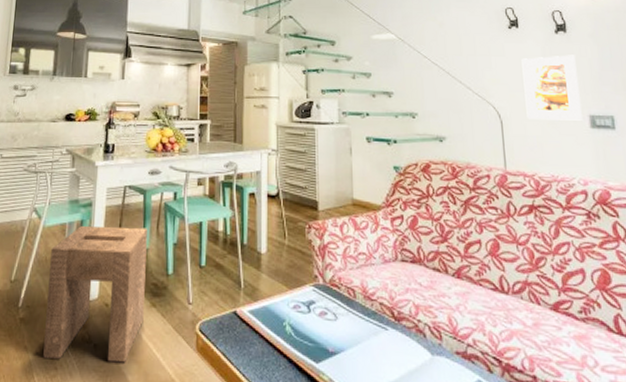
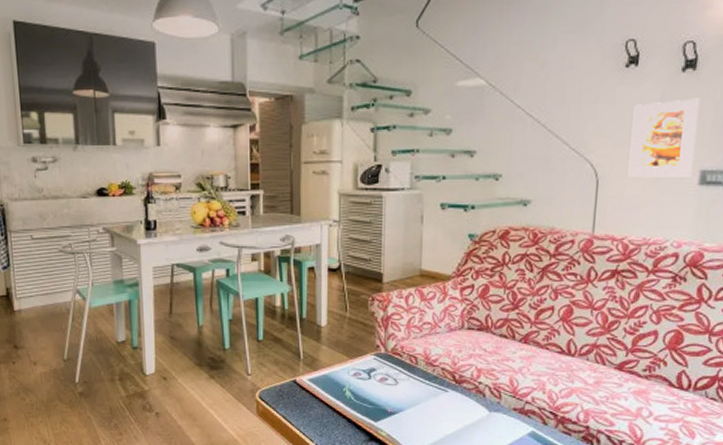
stool: present [43,226,147,363] -> none [101,305,203,427]

